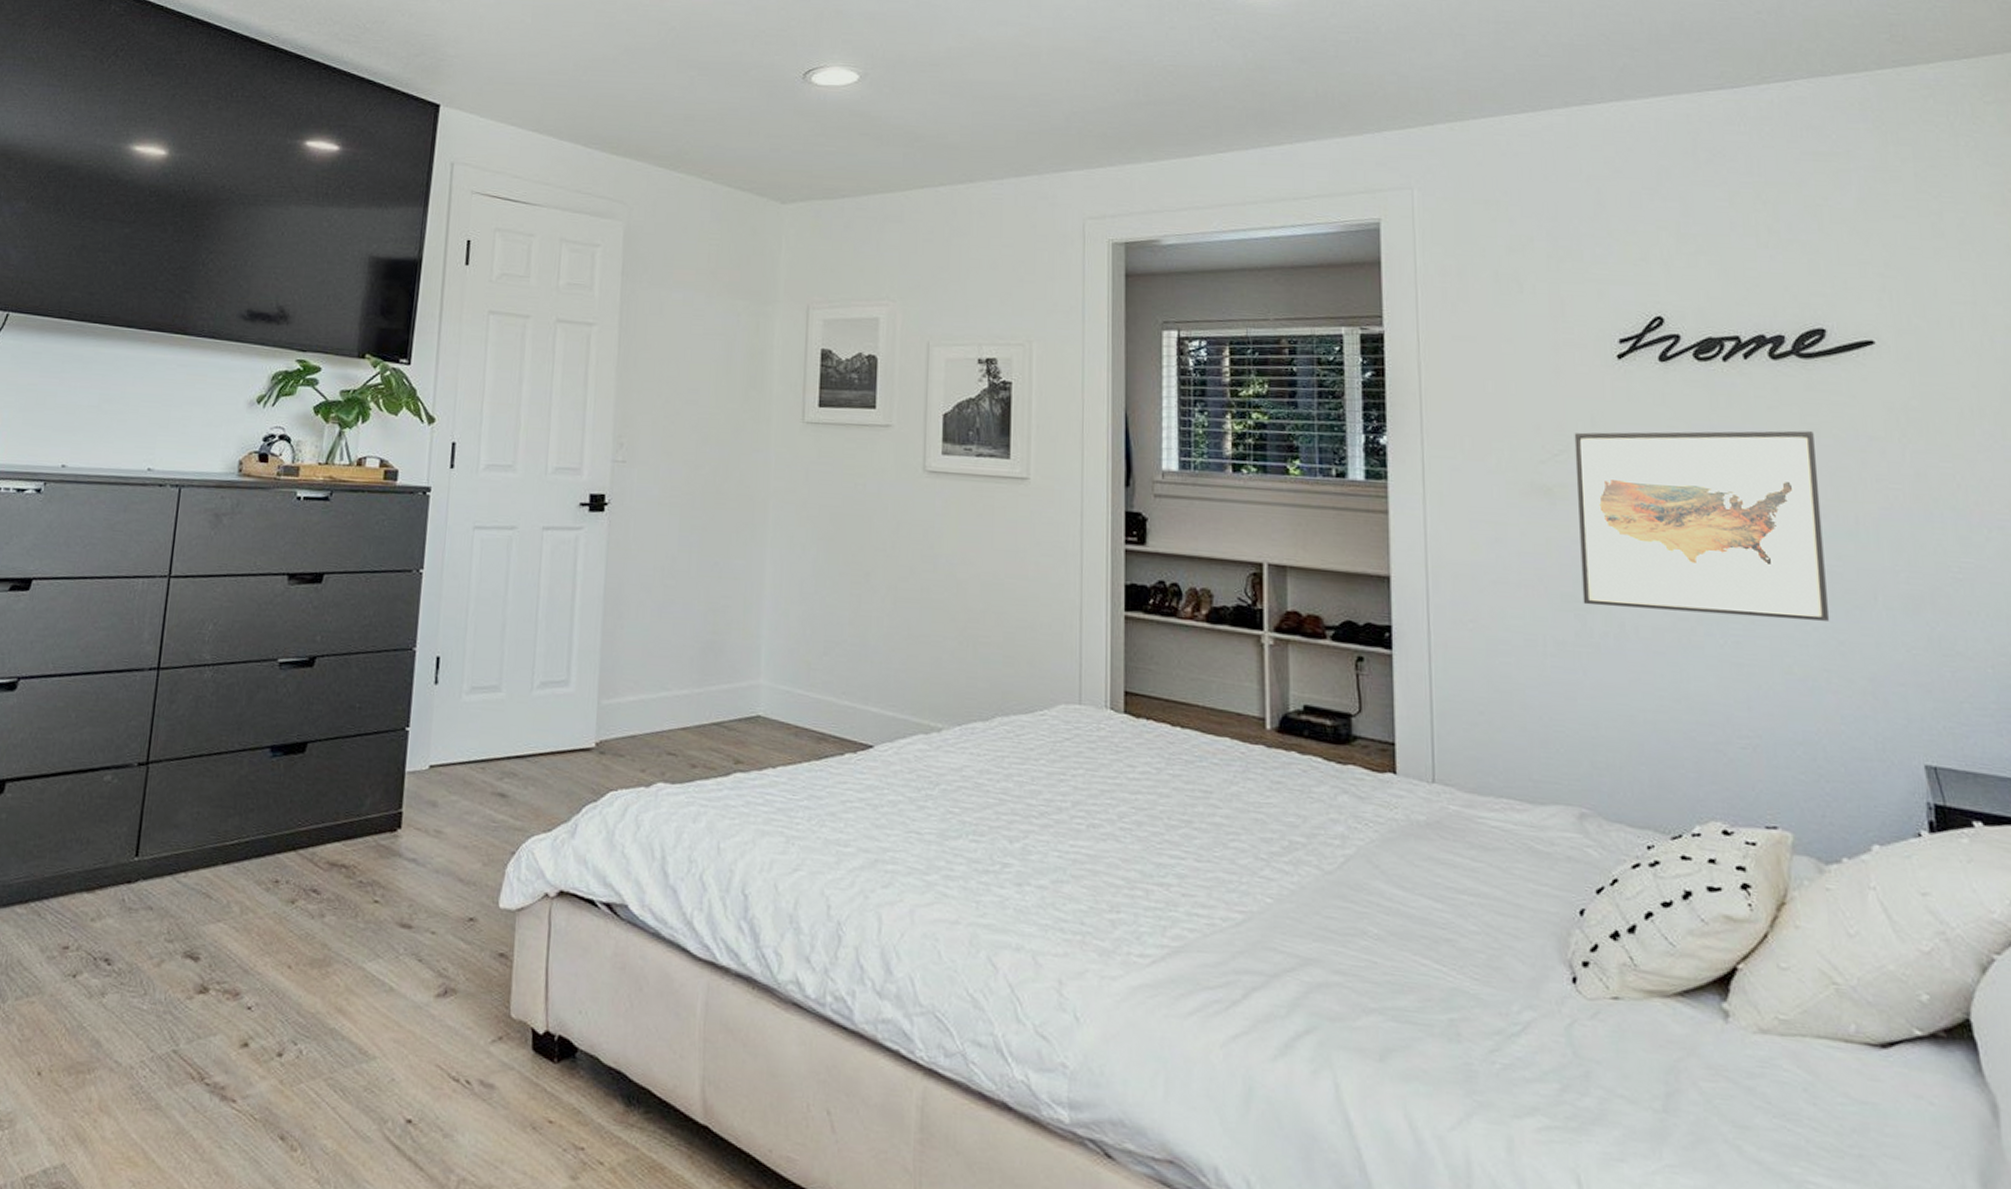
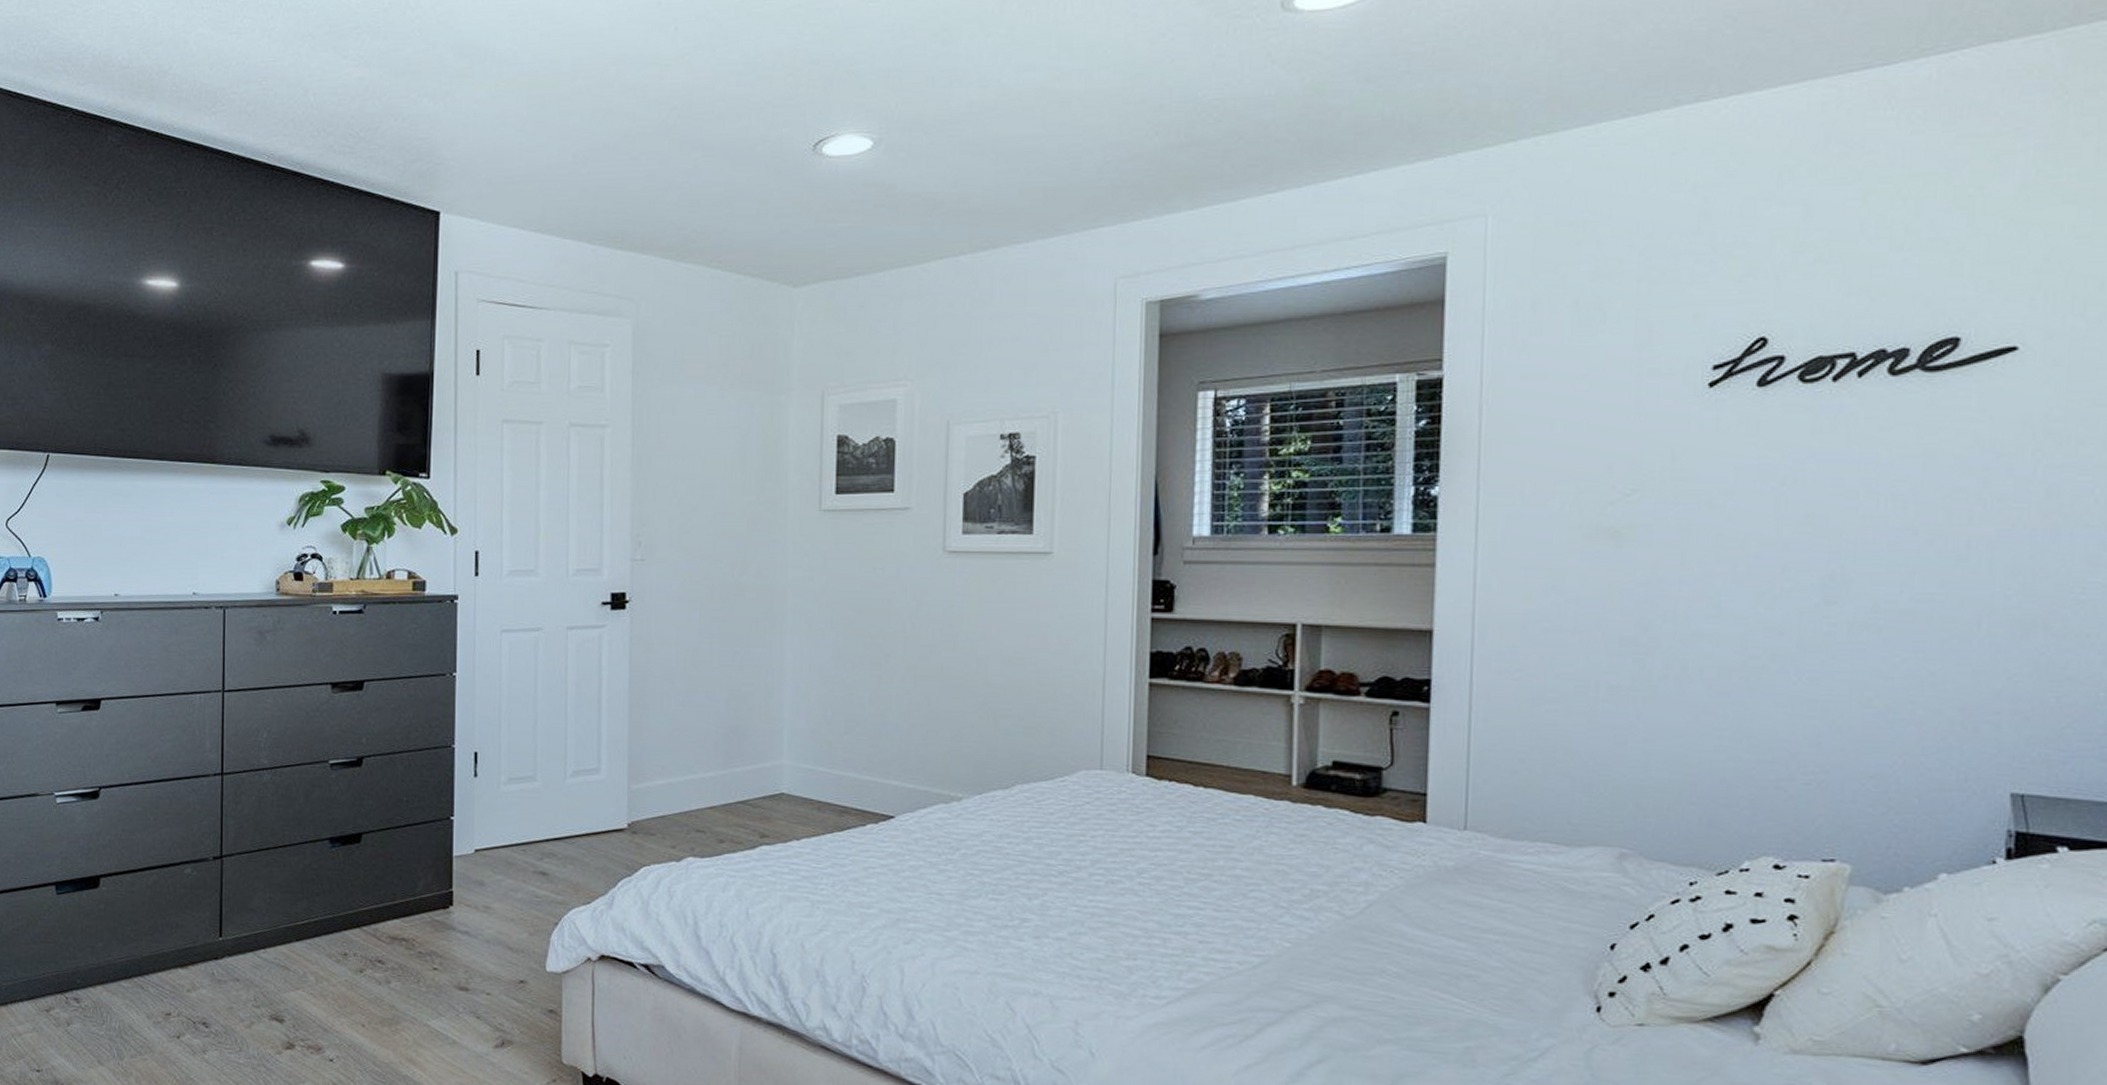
wall art: present [1574,430,1830,621] -> none [1643,452,1930,653]

